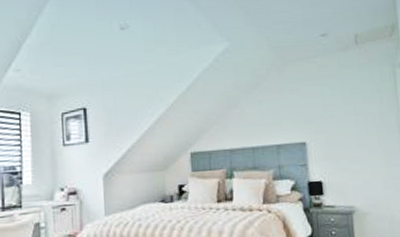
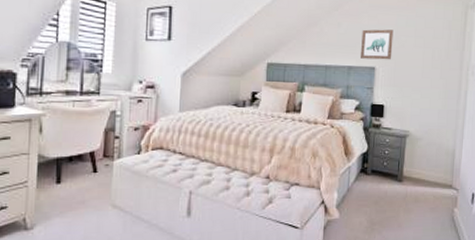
wall art: none [286,101,322,135] -> present [361,29,394,60]

